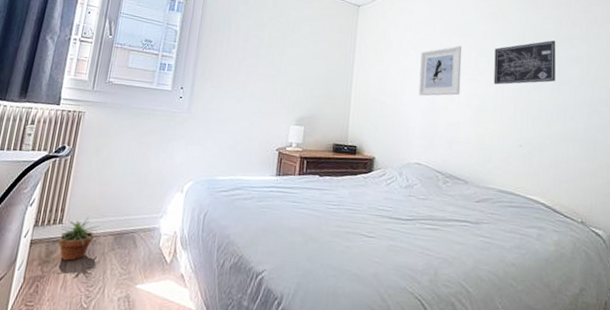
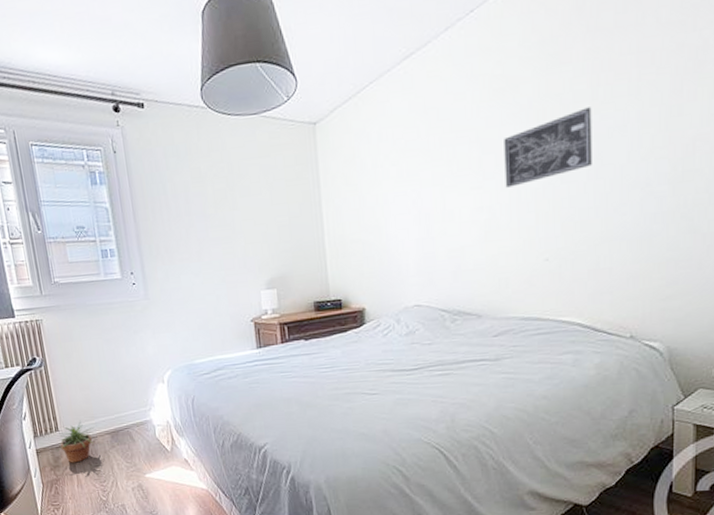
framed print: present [418,45,462,96] -> none [404,146,462,224]

